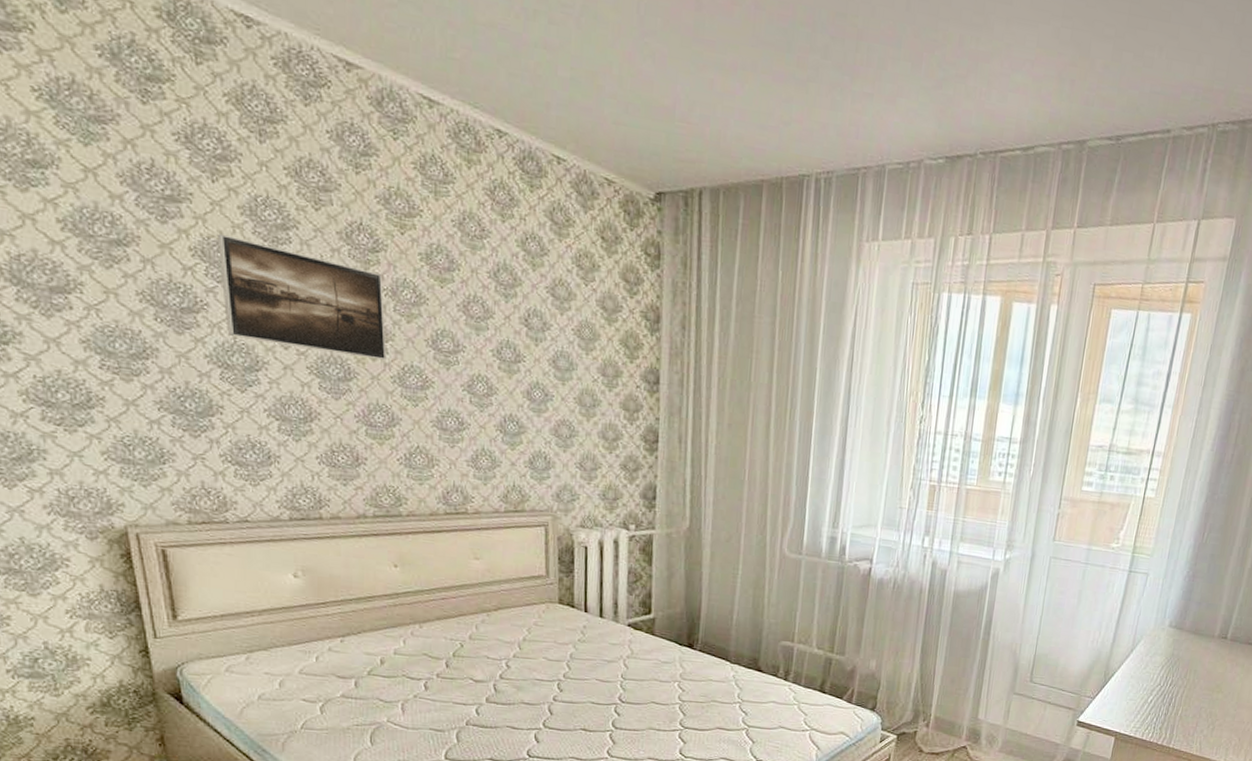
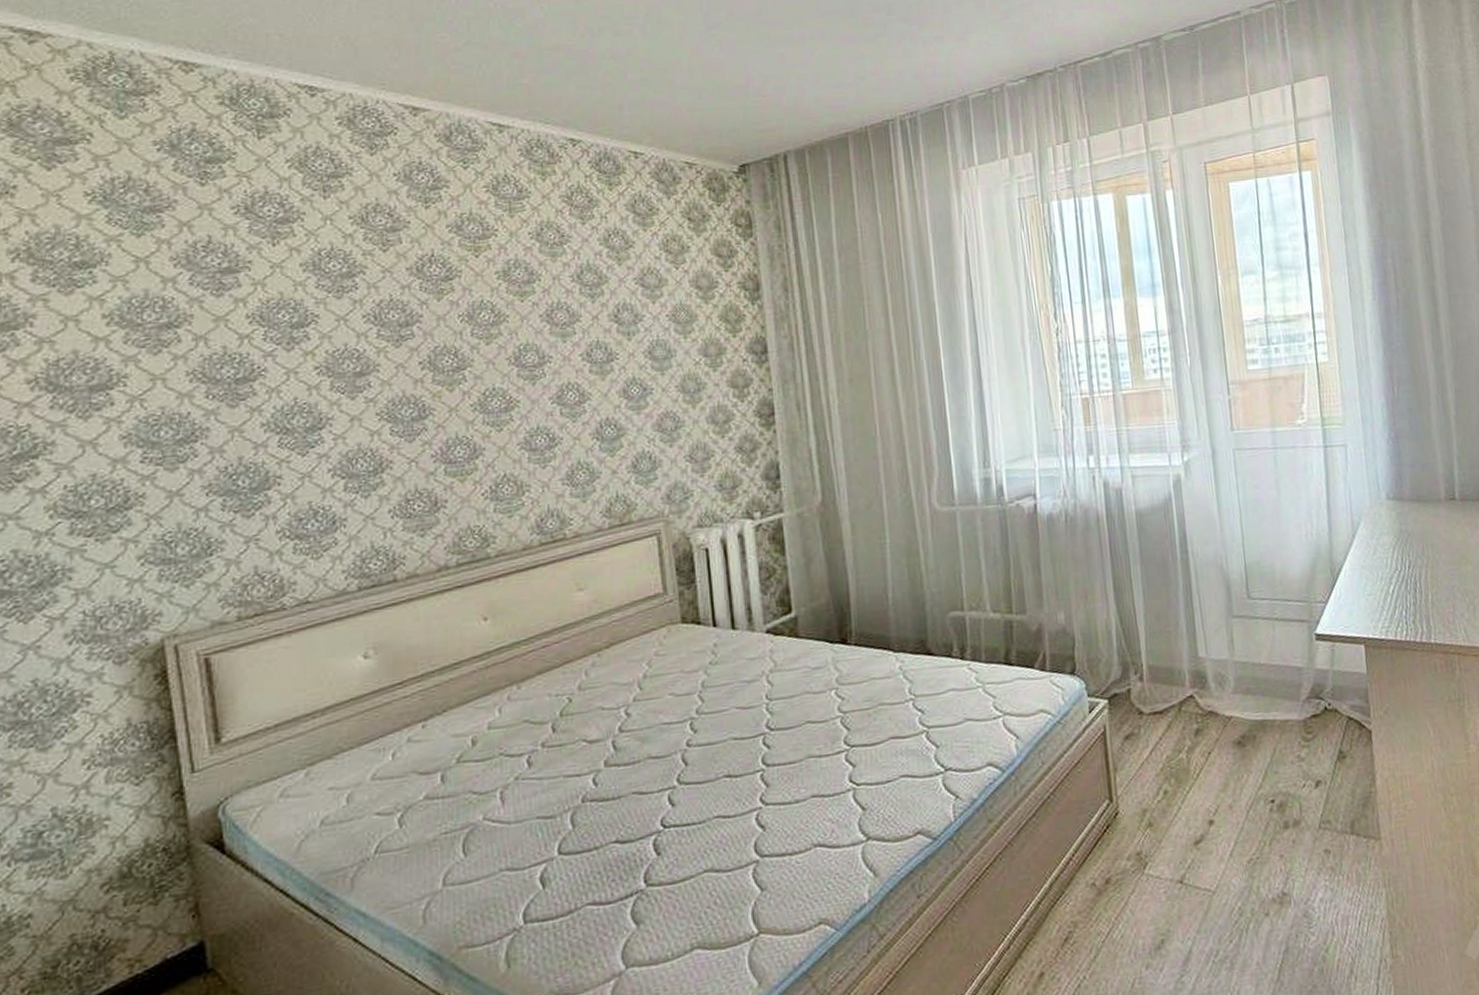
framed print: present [216,233,387,361] -> none [277,294,465,399]

